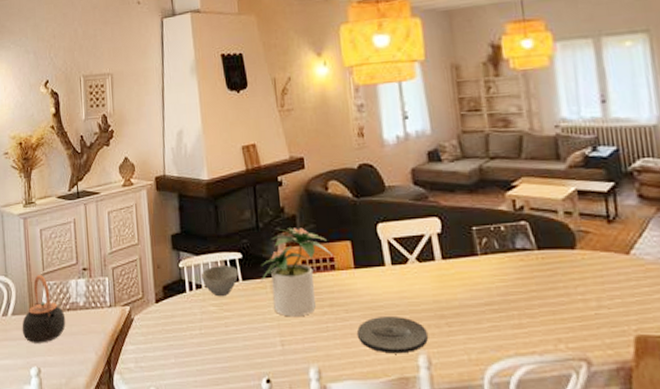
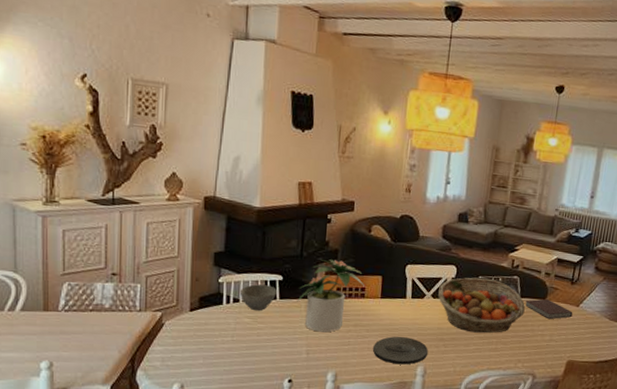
teapot: present [22,274,66,343] -> none [32,274,87,340]
fruit basket: none [423,229,549,304] -> present [438,277,525,333]
notebook: none [546,248,624,277] -> present [525,299,573,320]

